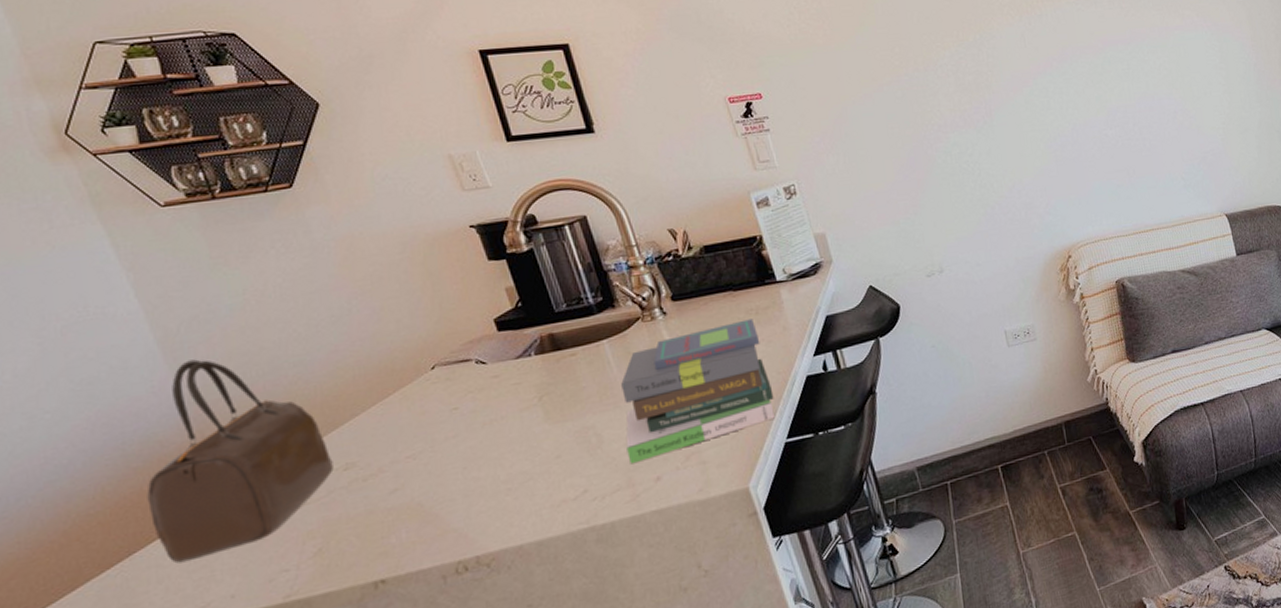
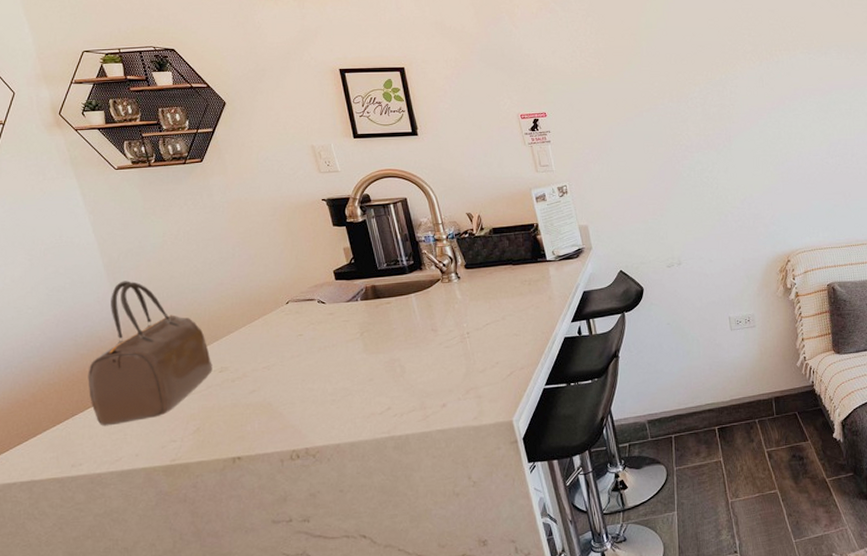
books: present [621,319,775,465] -> none [422,288,538,392]

